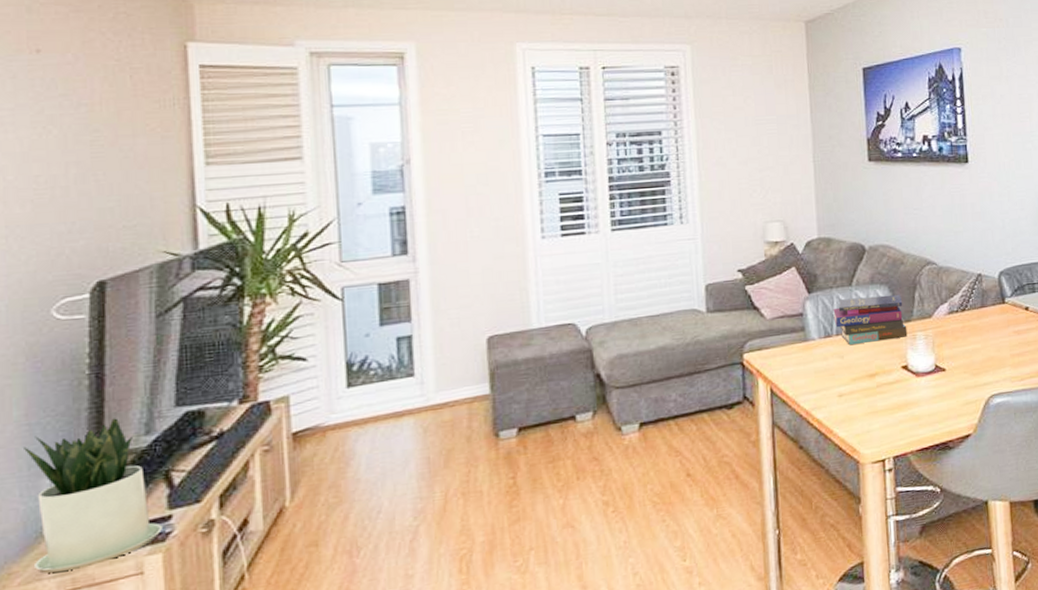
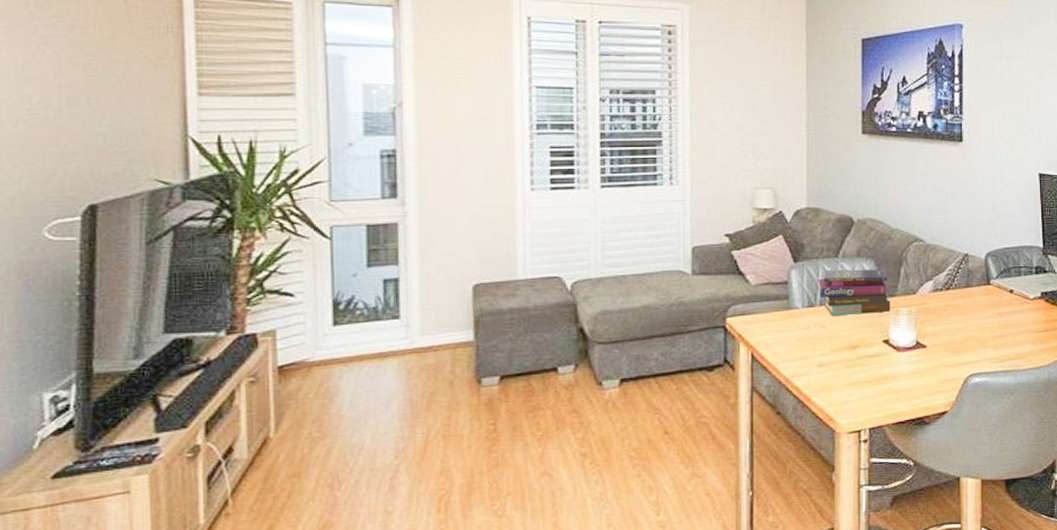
planter: present [22,418,162,574] -> none [13,340,149,487]

